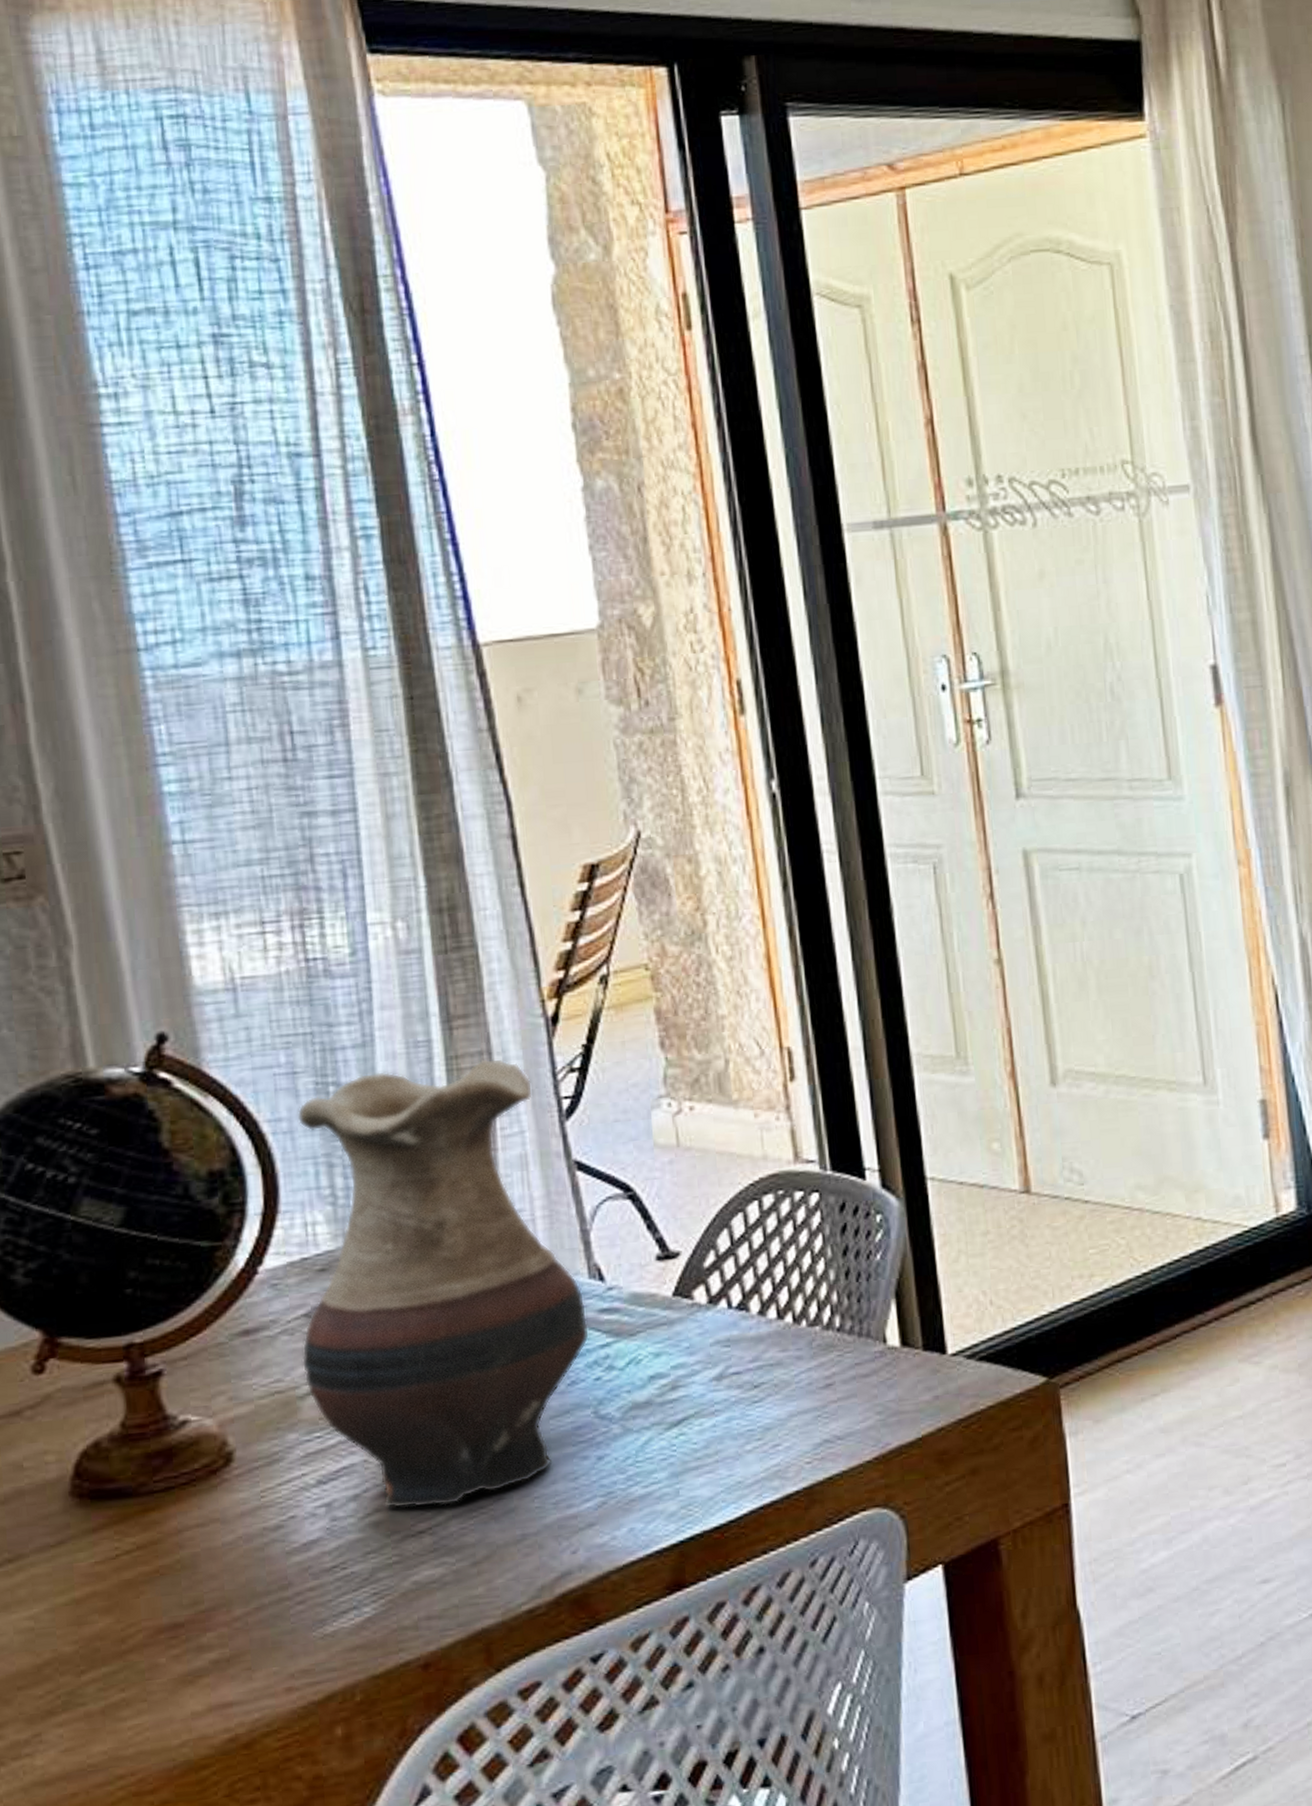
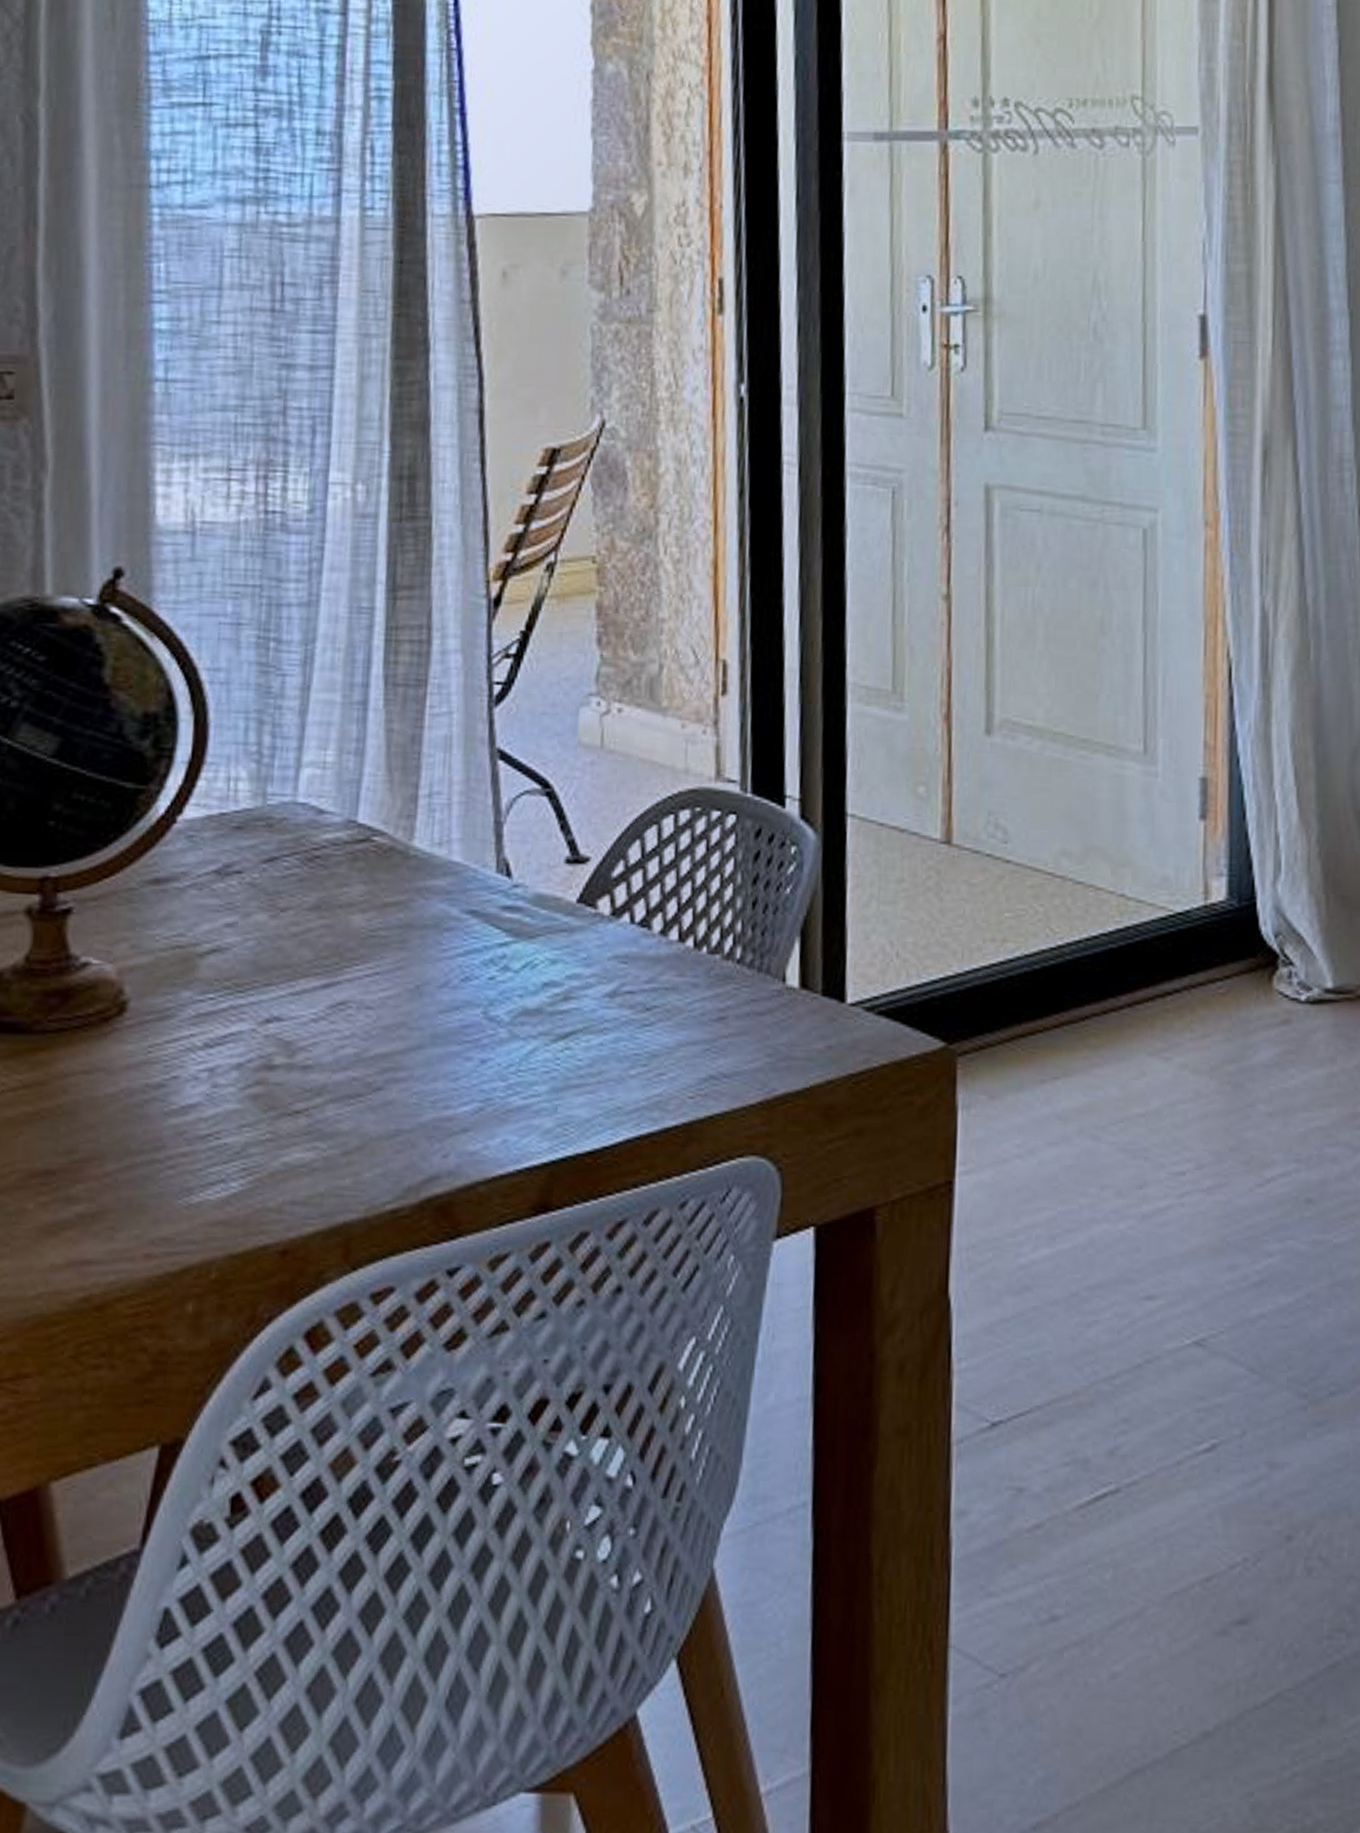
vase: present [297,1058,590,1509] -> none [205,633,490,1088]

